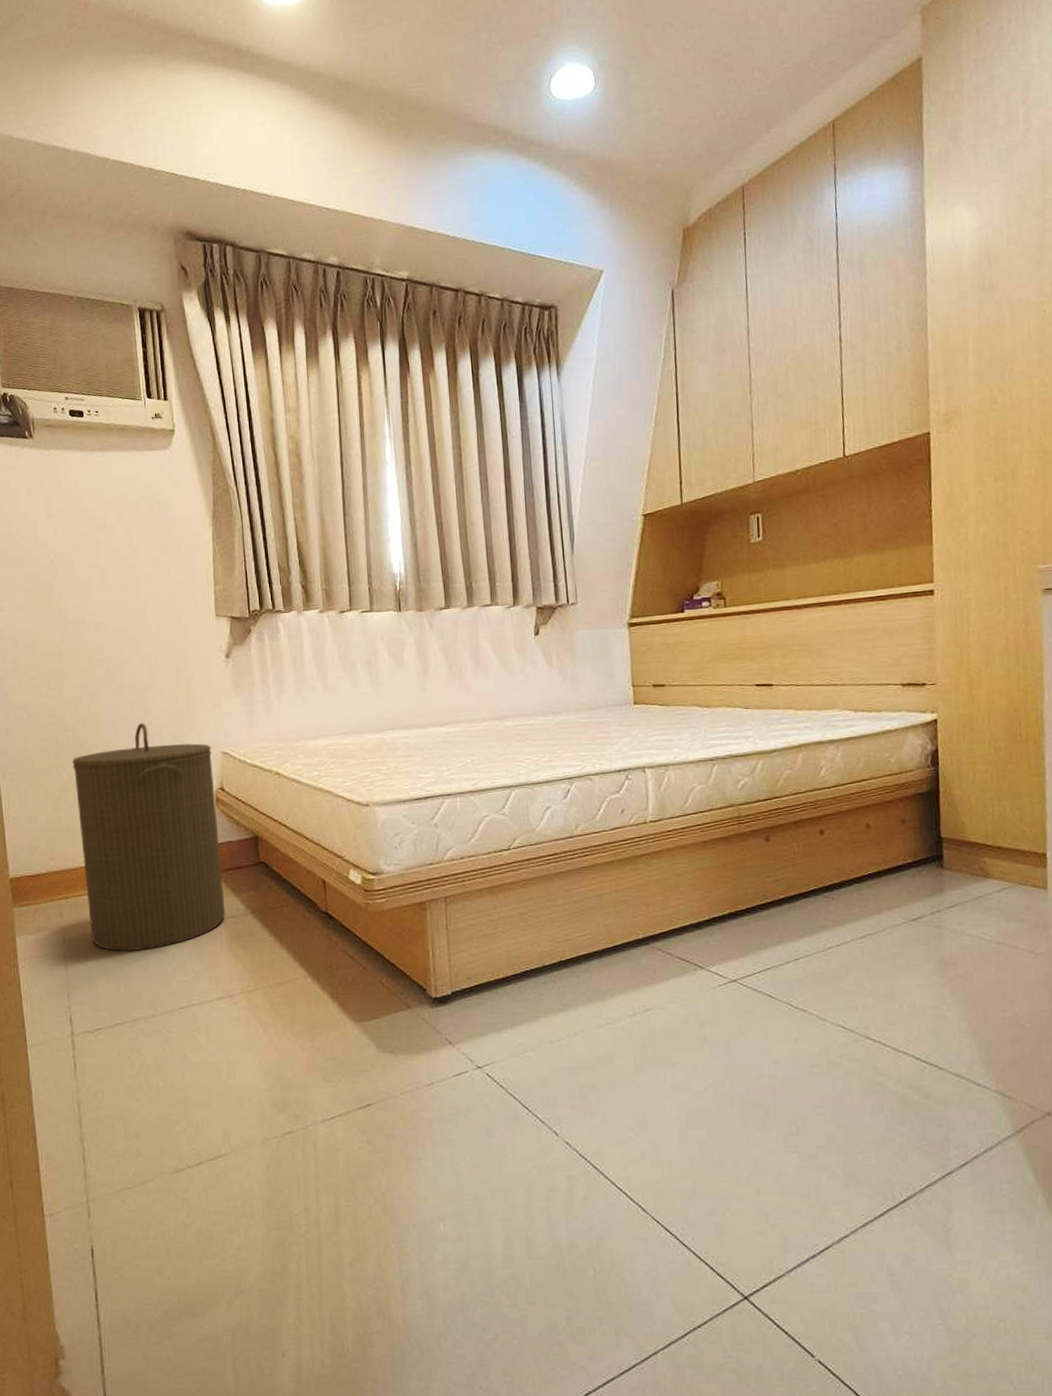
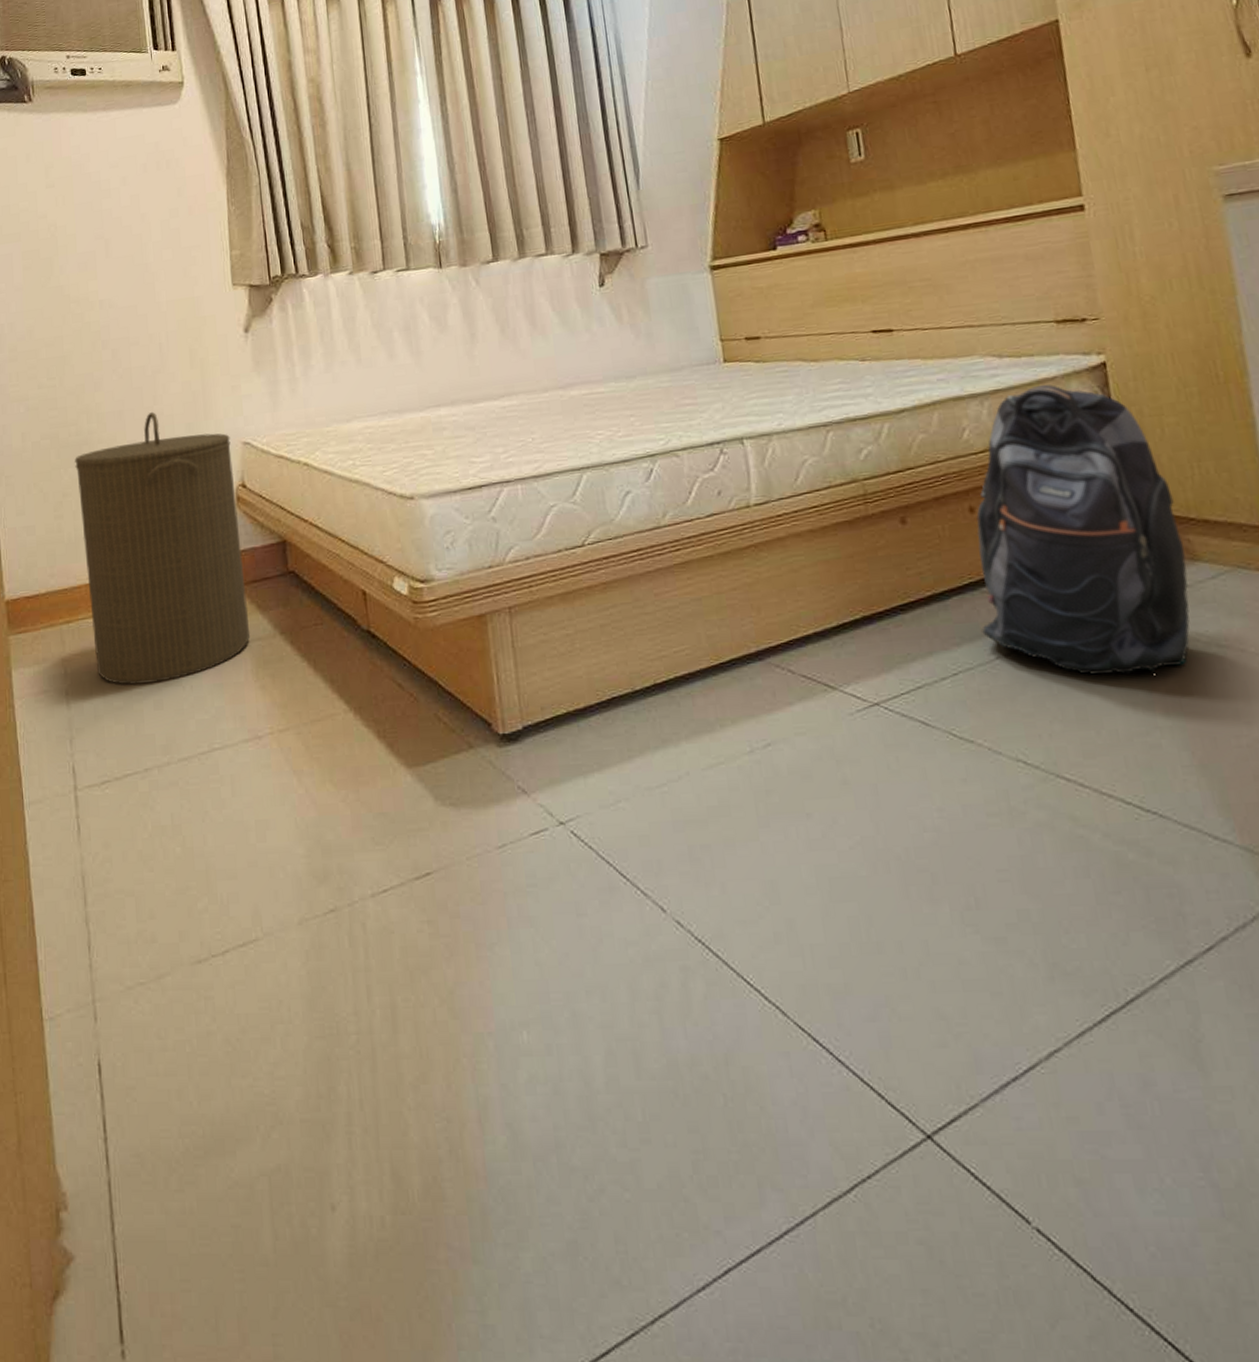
backpack: none [820,735,981,963] -> present [976,385,1190,676]

